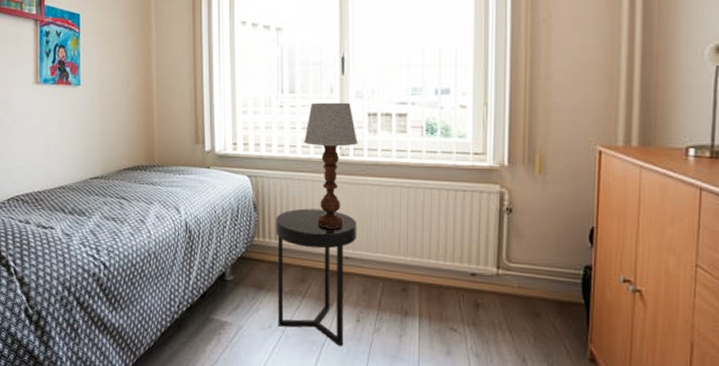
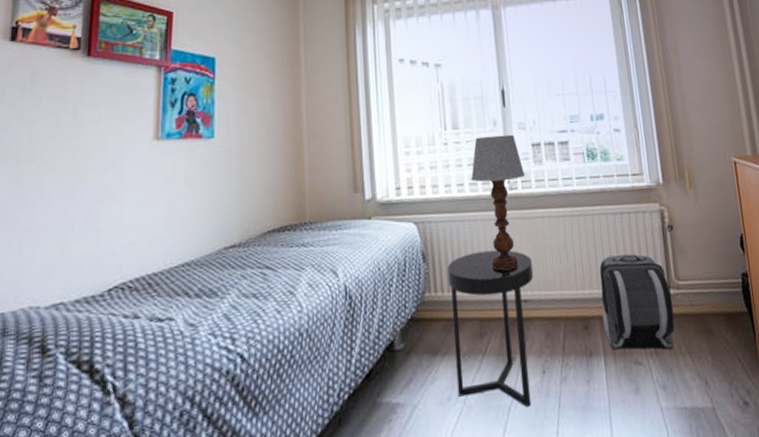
backpack: none [422,229,500,324] -> present [599,253,675,350]

